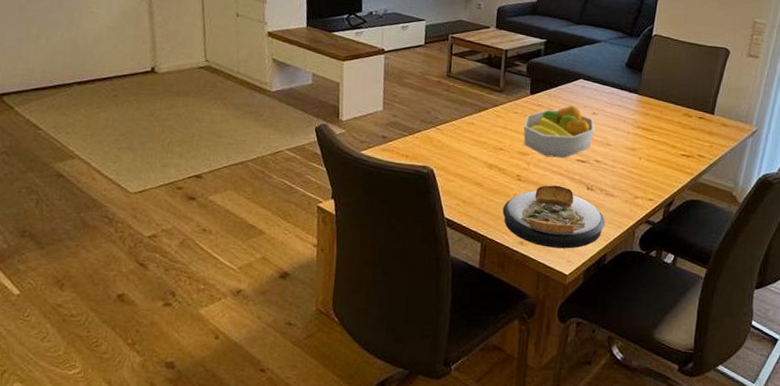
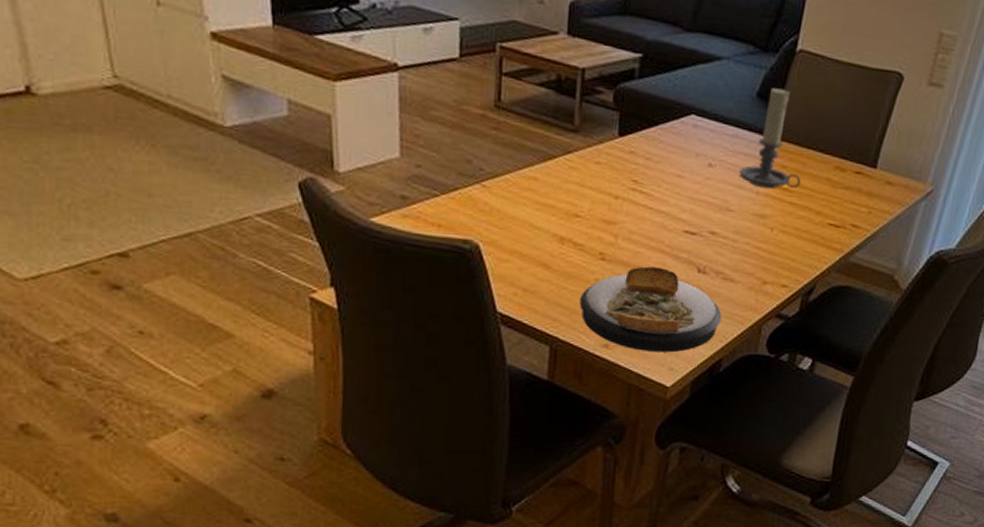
fruit bowl: present [523,105,595,158] -> none [608,153,711,229]
candle holder: none [615,60,659,130] -> present [739,87,801,189]

